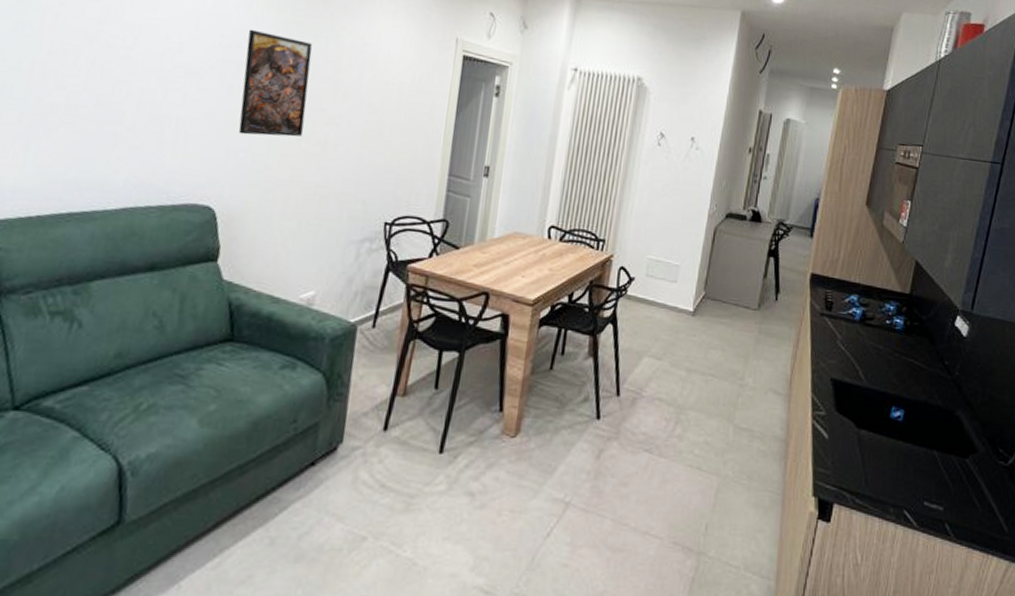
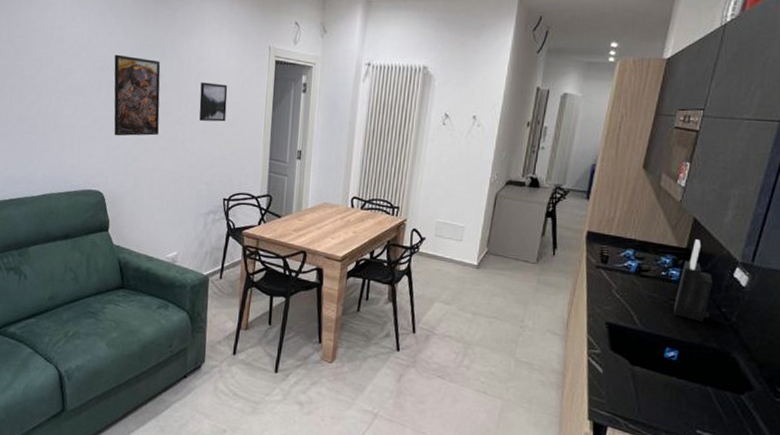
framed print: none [360,74,401,125] -> present [199,82,228,122]
knife block: none [899,284,935,377] -> present [674,239,713,322]

